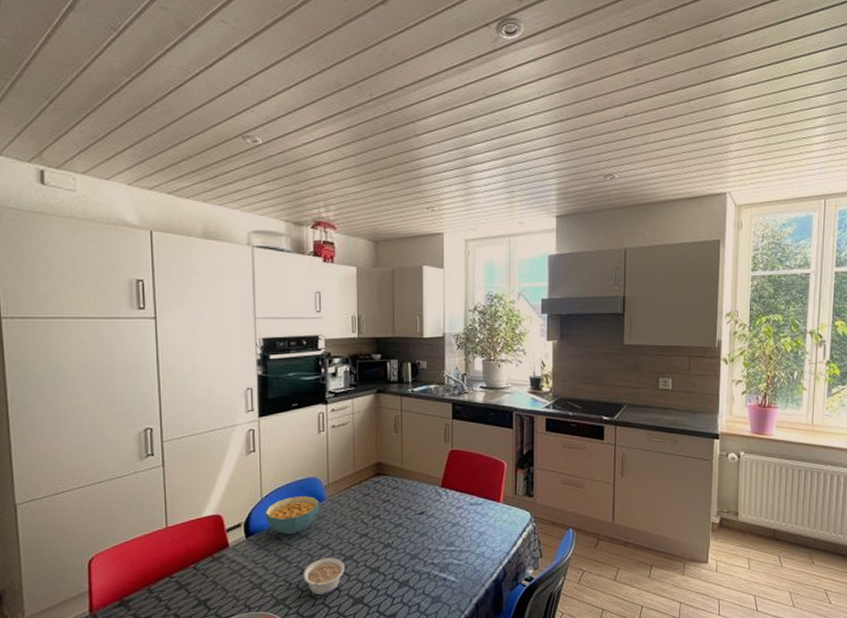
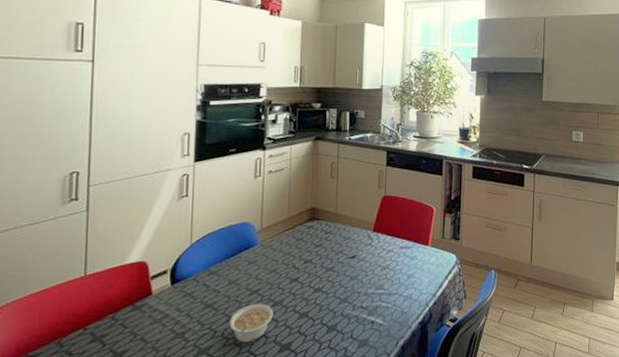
cereal bowl: present [265,496,319,535] -> none [193,241,251,281]

